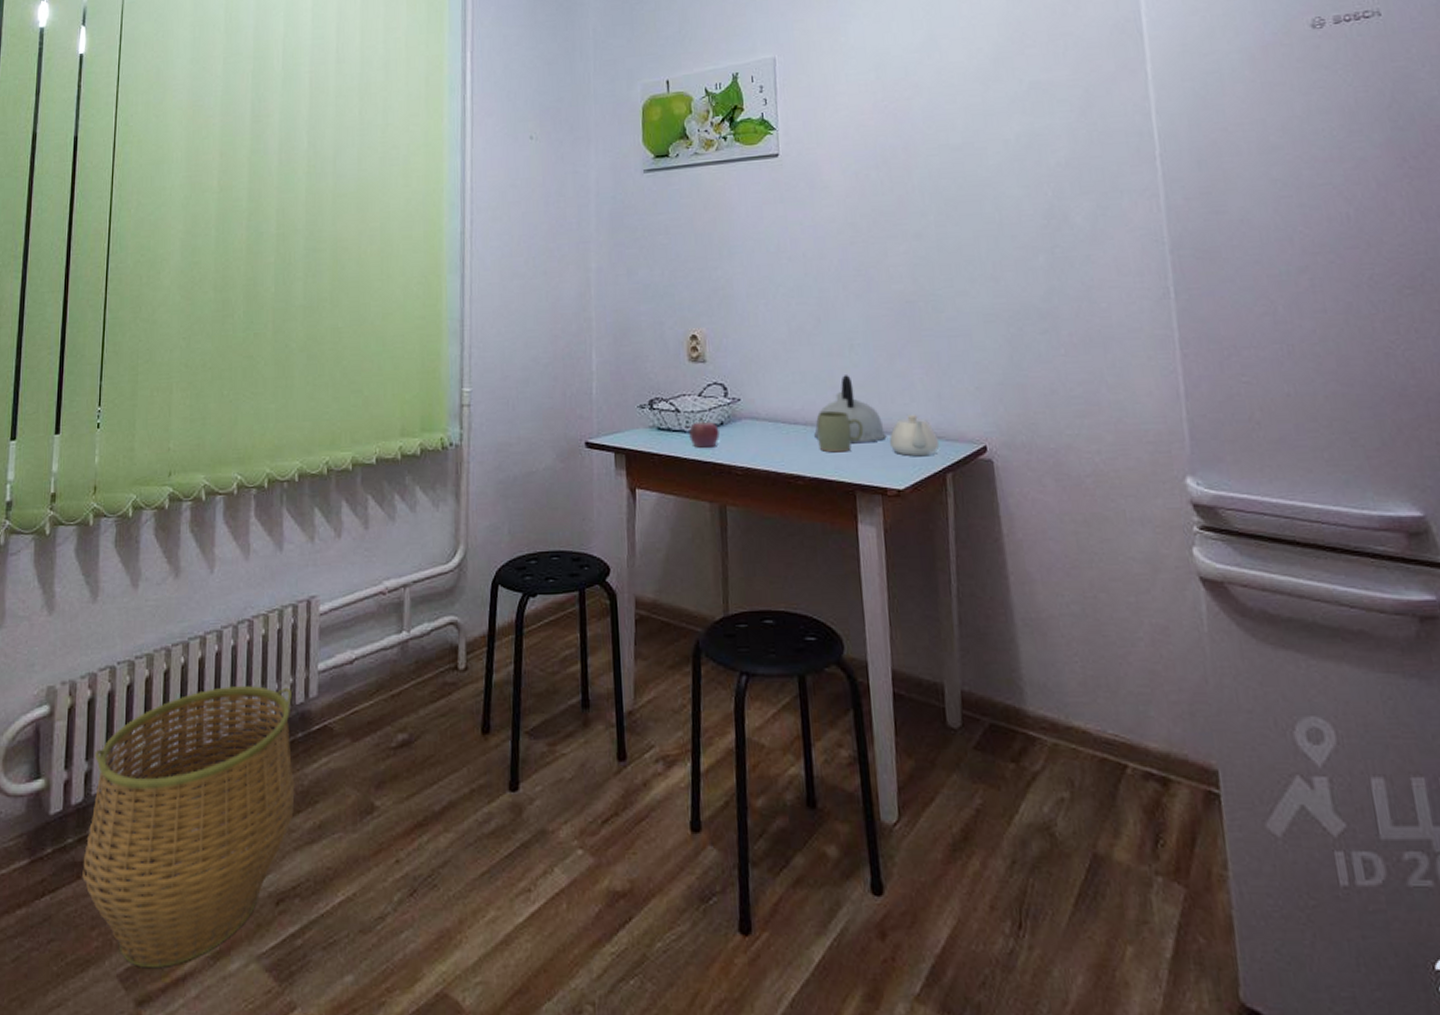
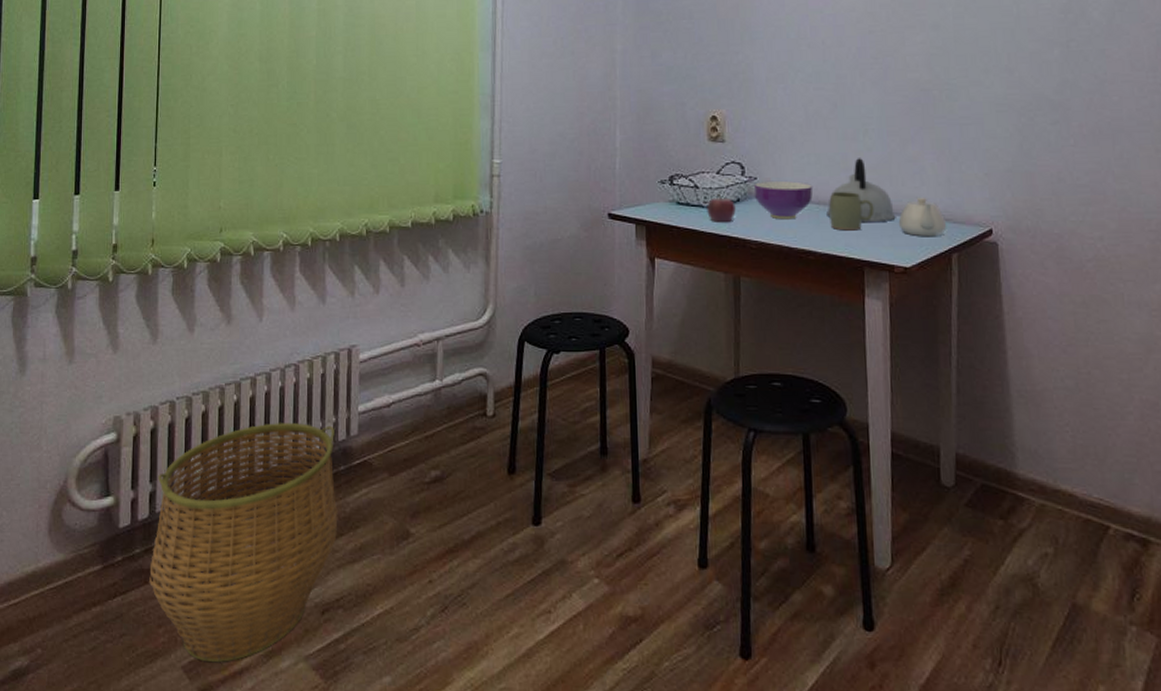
bowl: none [737,401,800,443] -> present [753,180,814,220]

